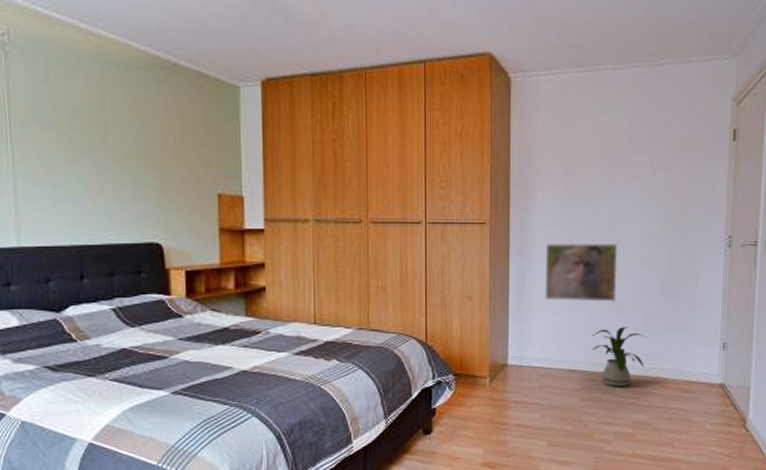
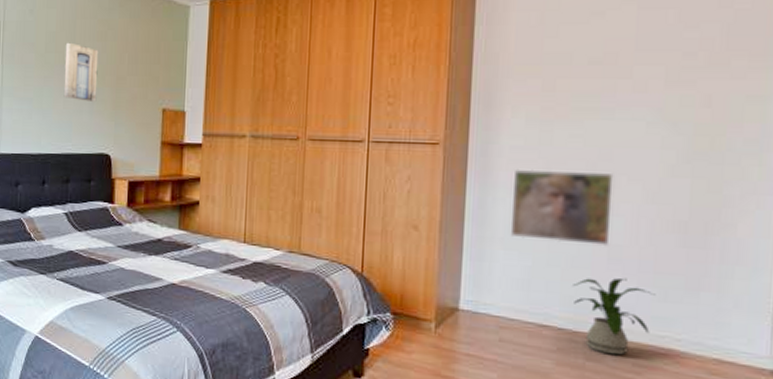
wall art: none [94,120,140,187] -> present [63,42,99,101]

